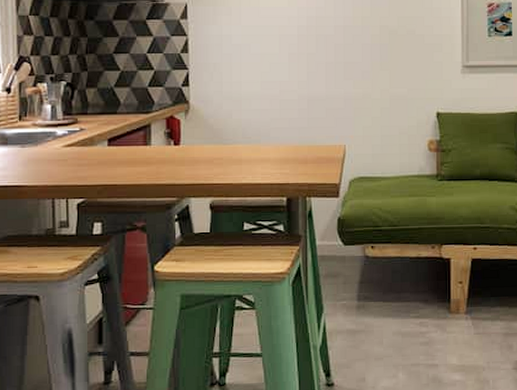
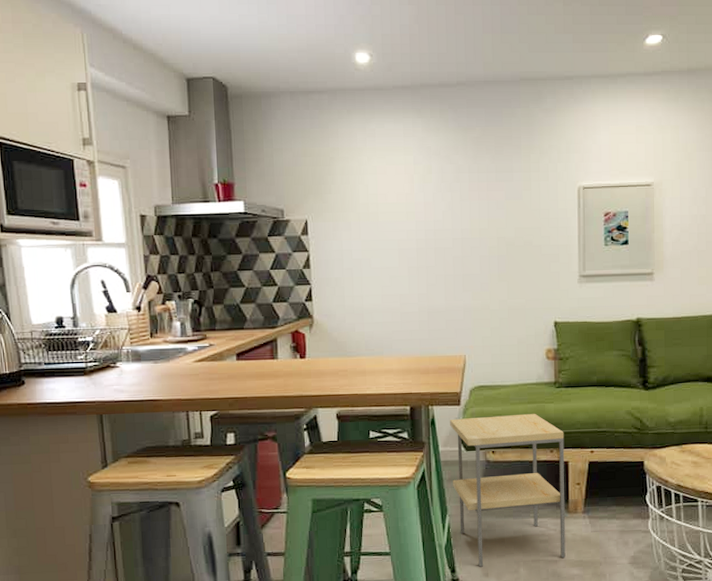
side table: none [328,207,447,371] -> present [450,413,566,567]

